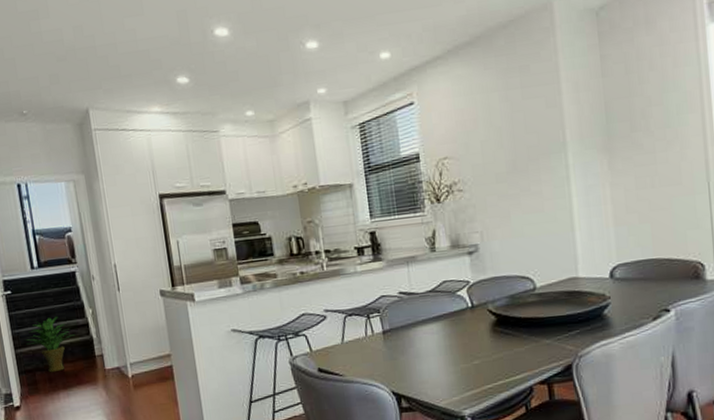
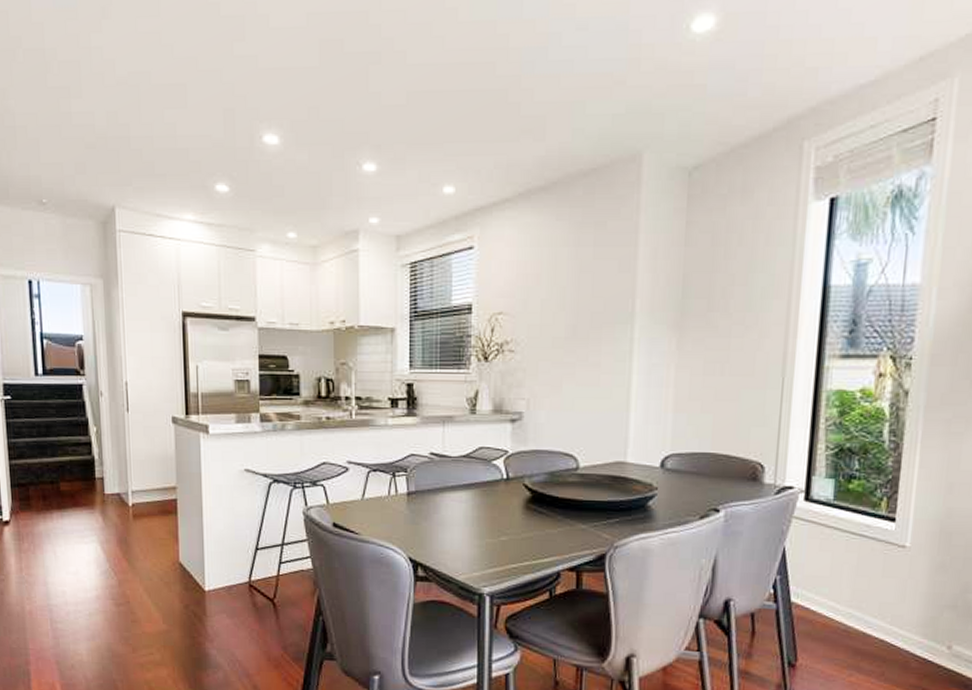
potted plant: present [25,315,75,373] -> none [21,429,76,490]

